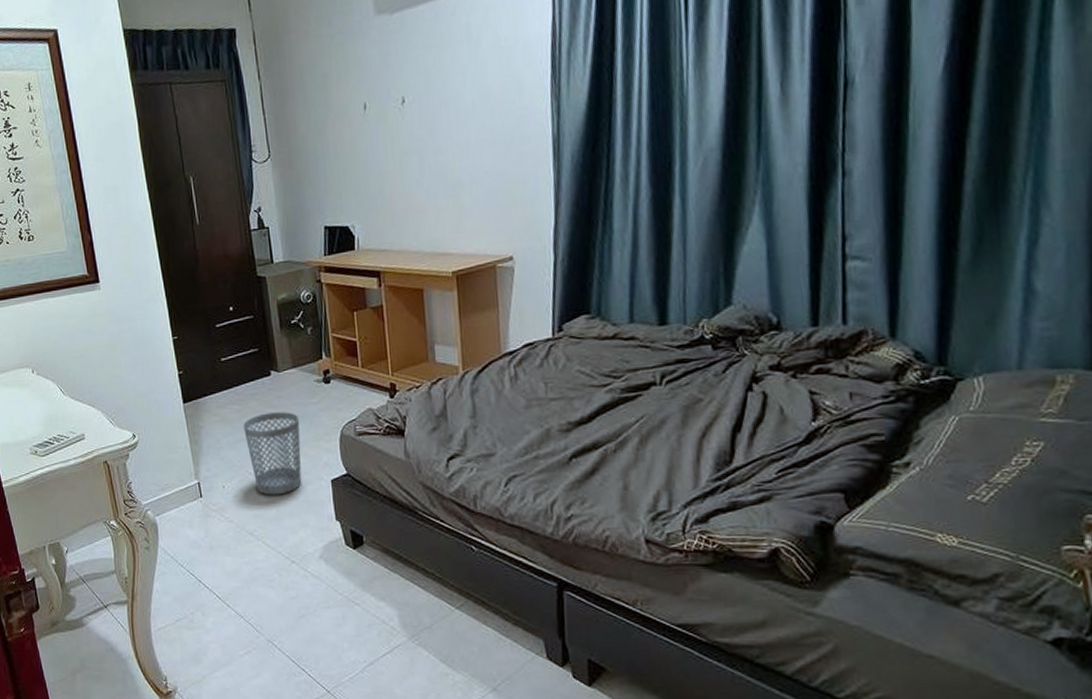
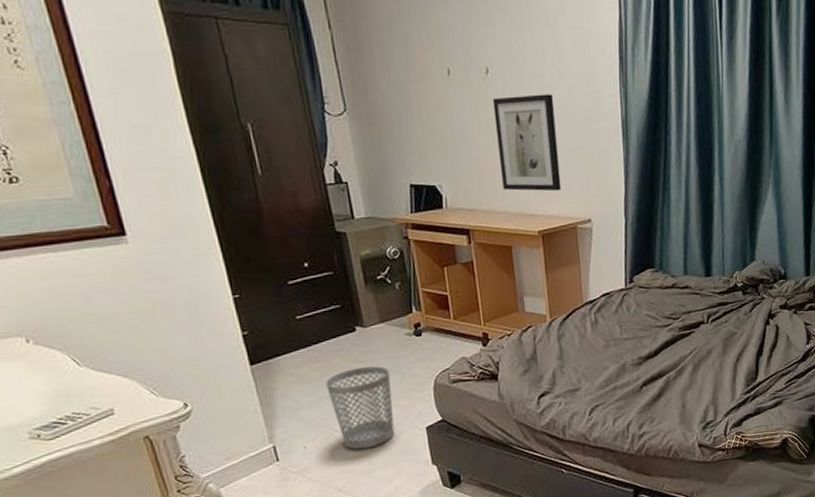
wall art: none [407,117,480,228] -> present [492,94,562,192]

